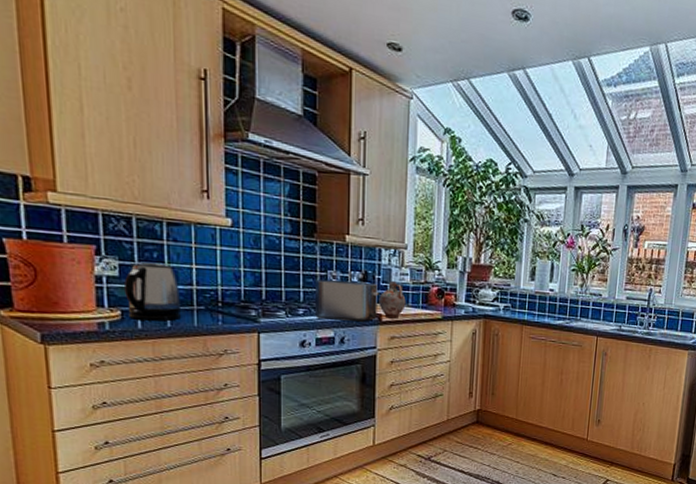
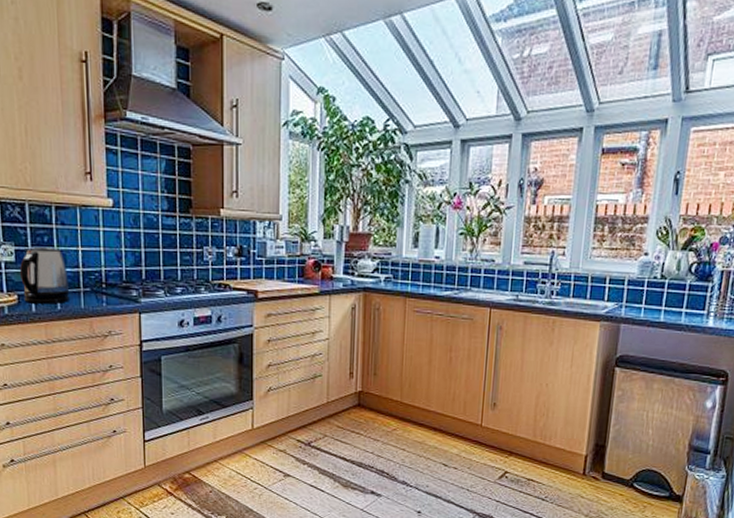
toaster: present [315,279,379,322] -> none [192,256,254,299]
ceramic jug: present [379,281,406,319] -> none [254,255,282,295]

